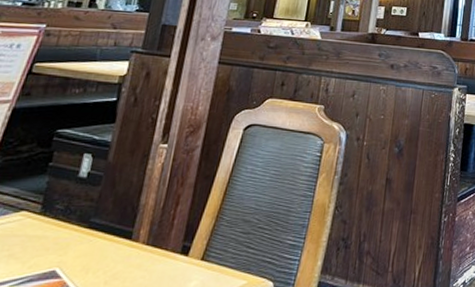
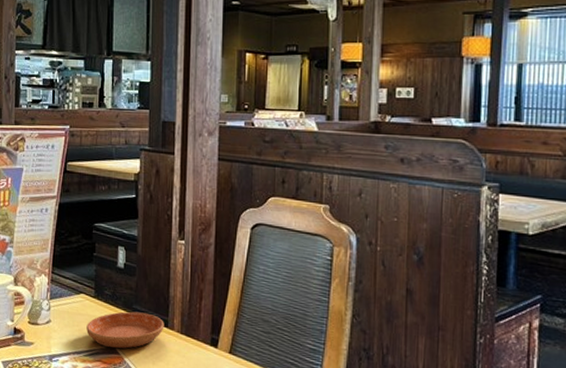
saucer: none [19,226,128,272] -> present [86,311,164,349]

